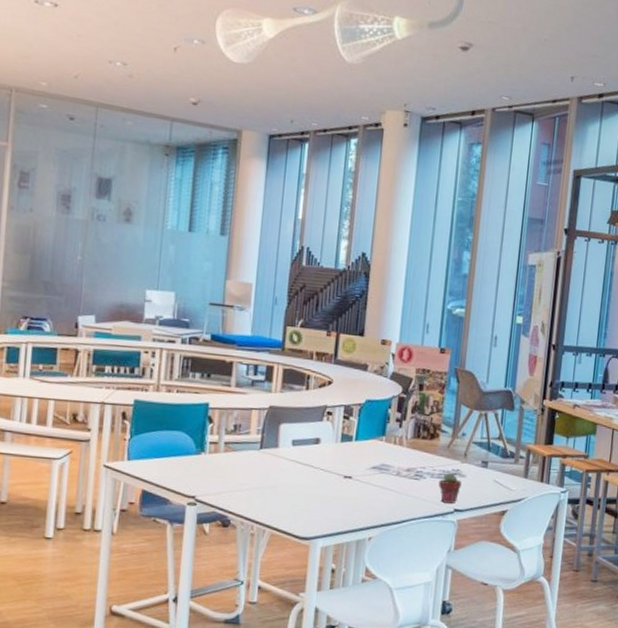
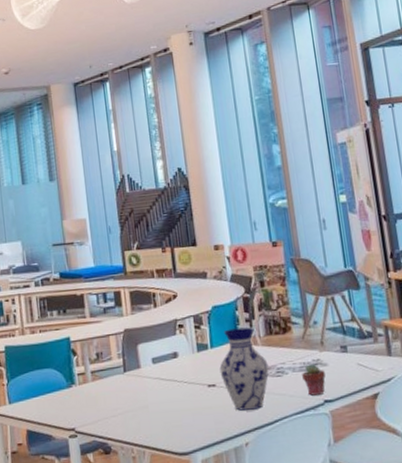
vase: none [359,425,409,507] -> present [219,327,269,411]

